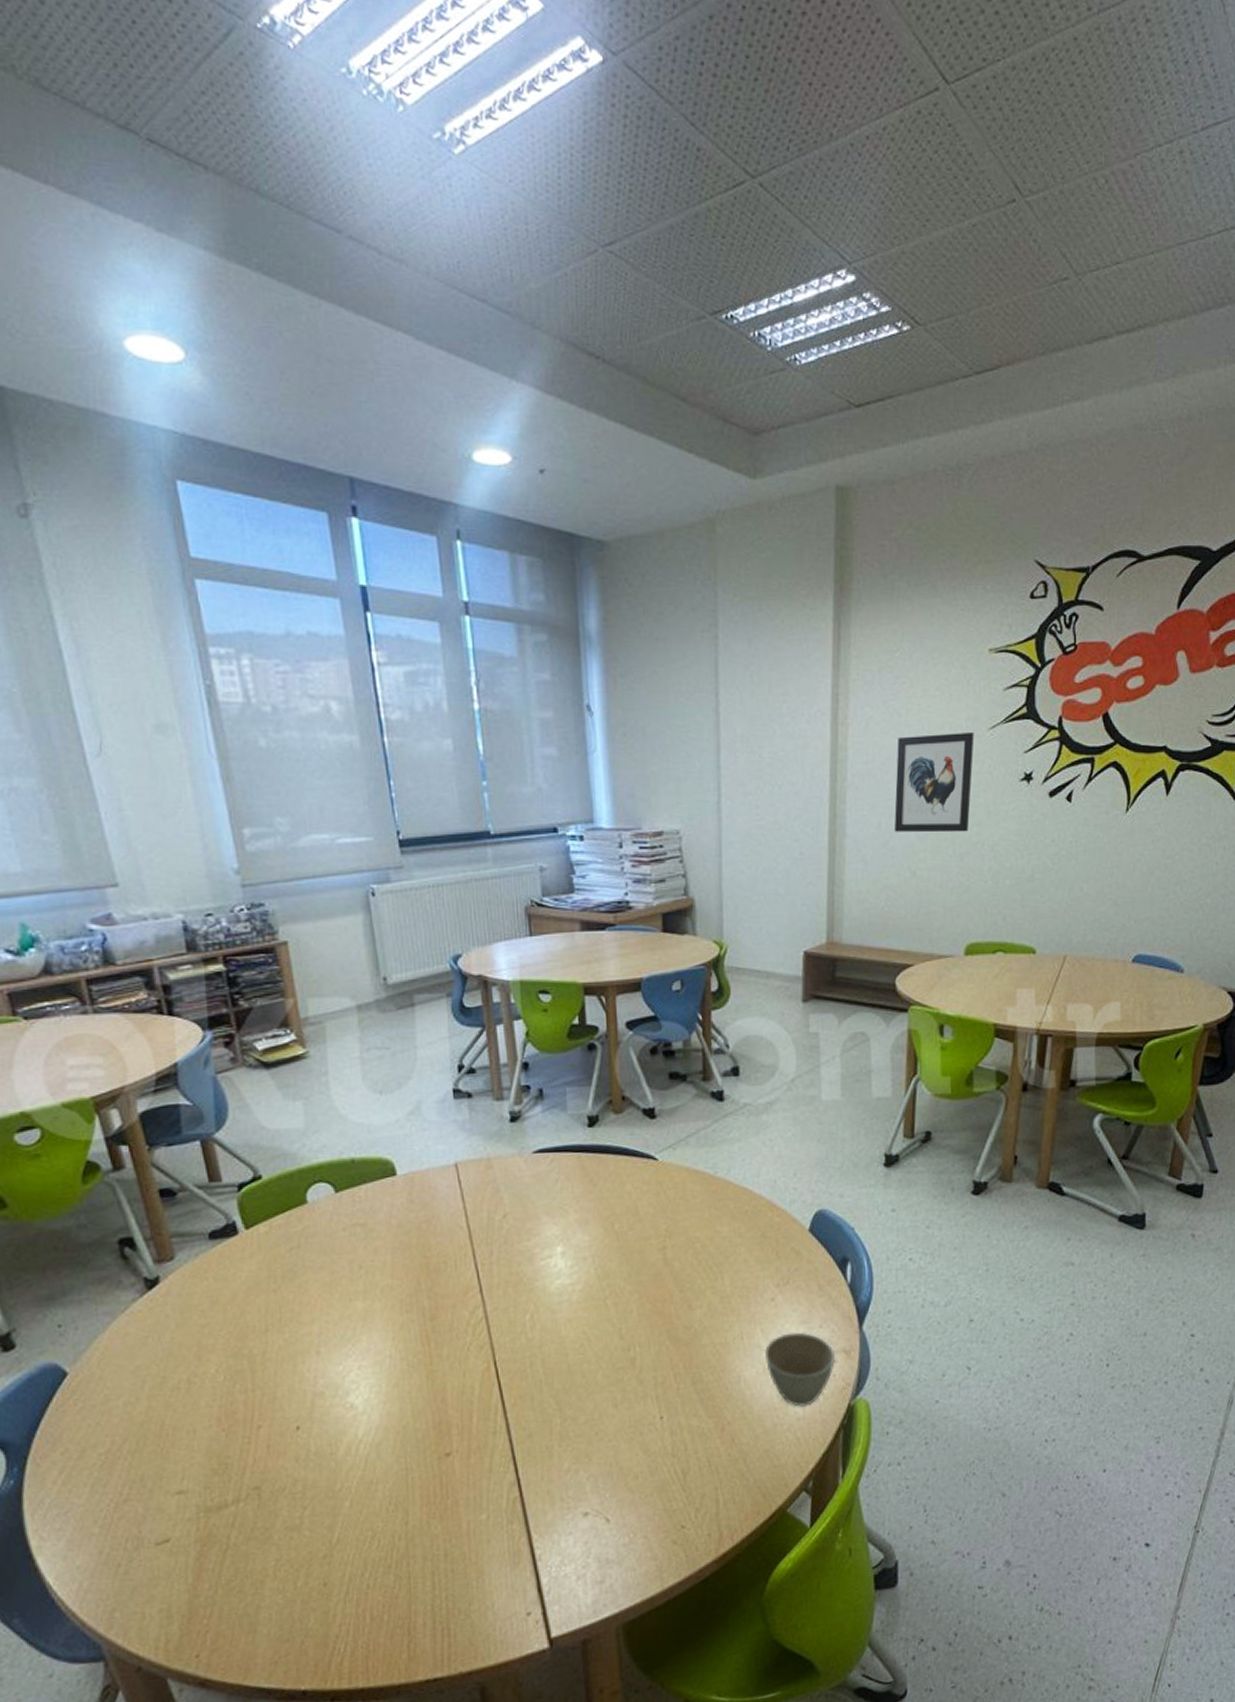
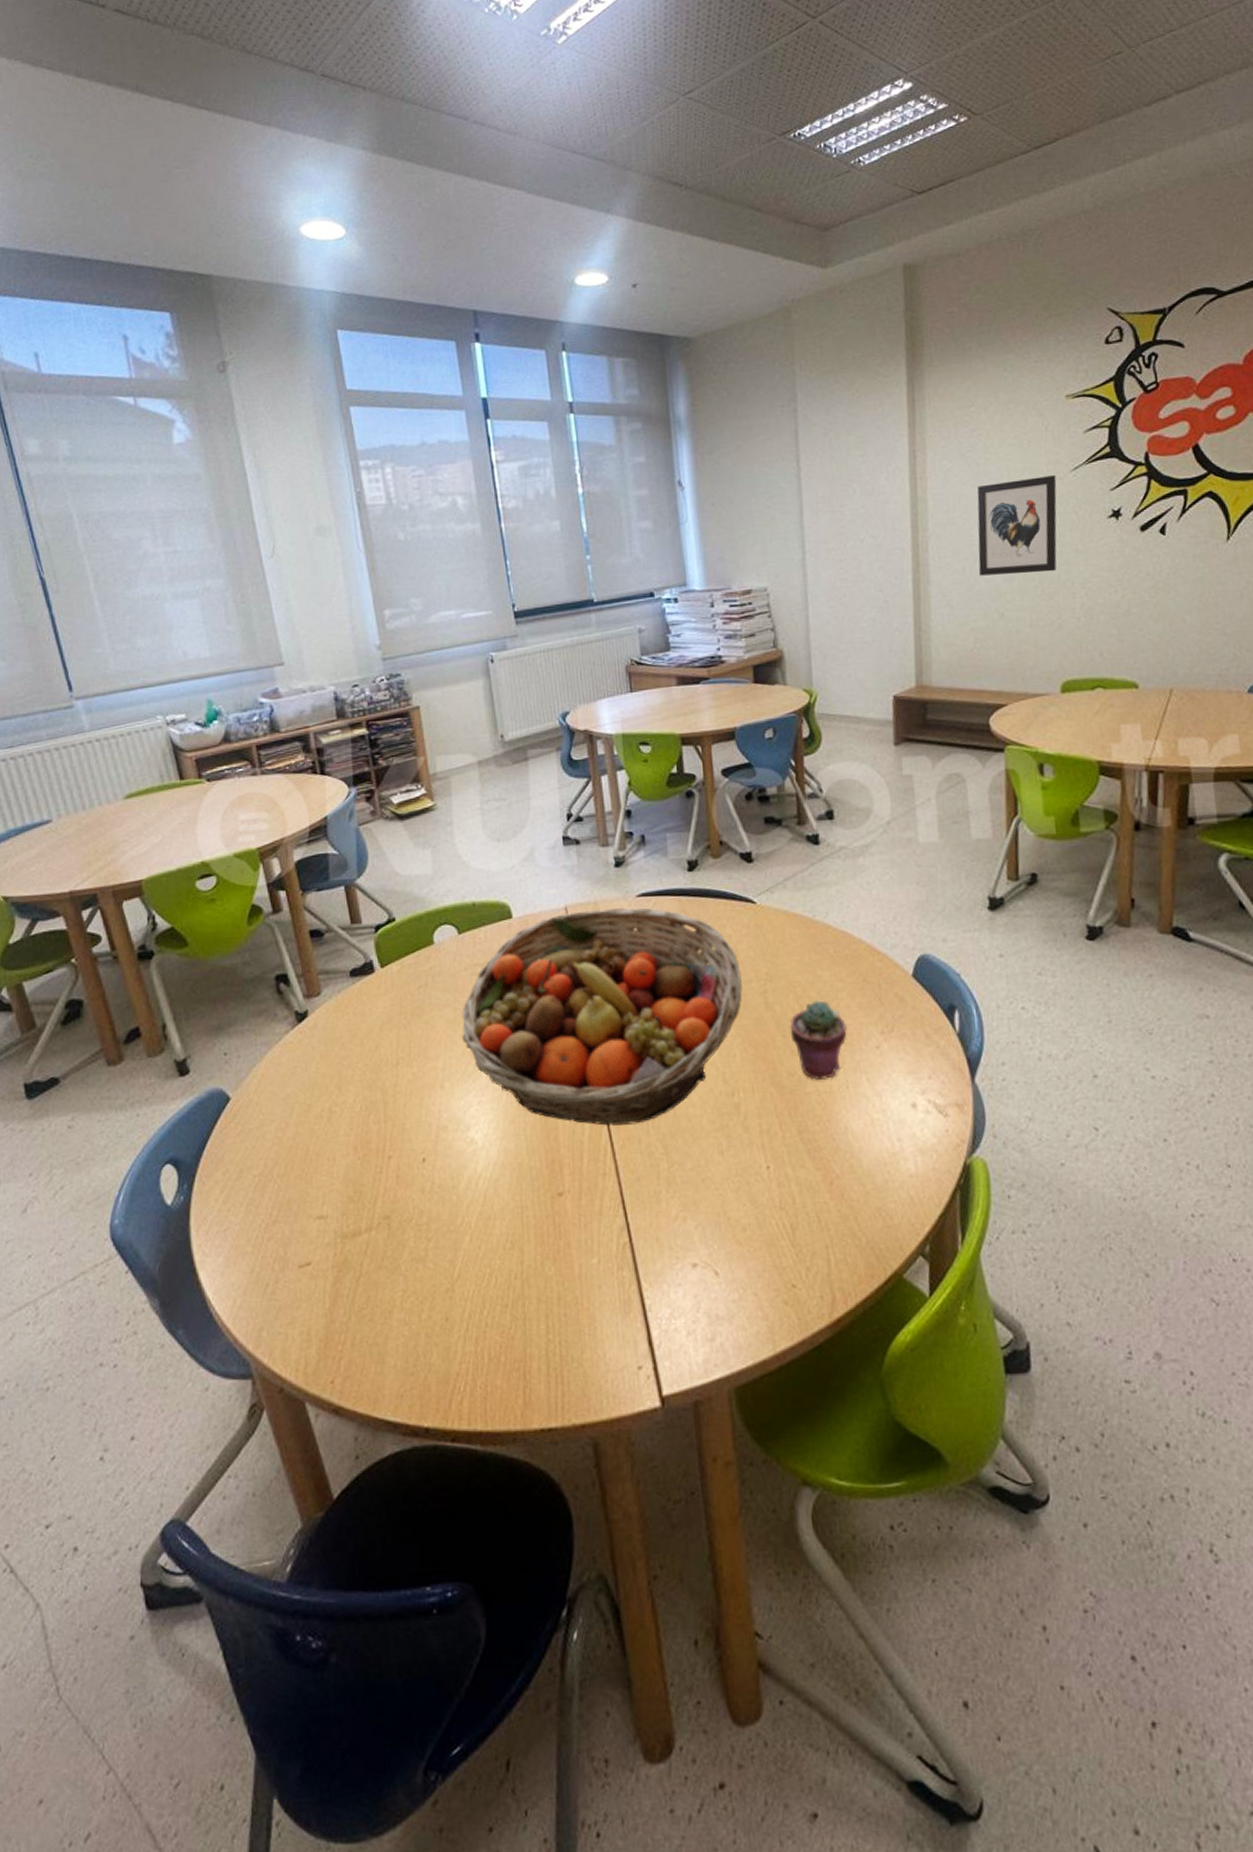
fruit basket: none [339,1164,642,1385] -> present [461,907,744,1126]
potted succulent: none [687,1255,744,1333] -> present [789,1000,847,1081]
cup: present [764,1332,836,1407] -> none [871,1082,948,1163]

